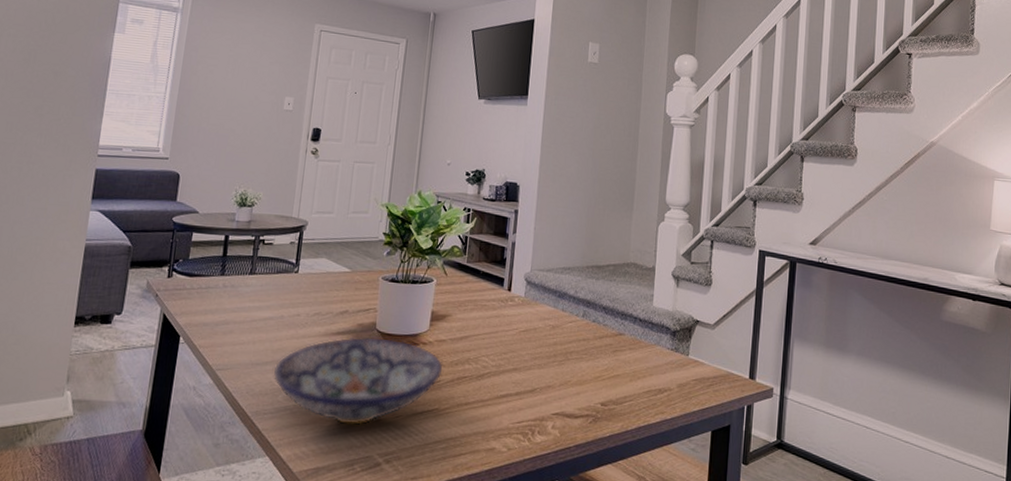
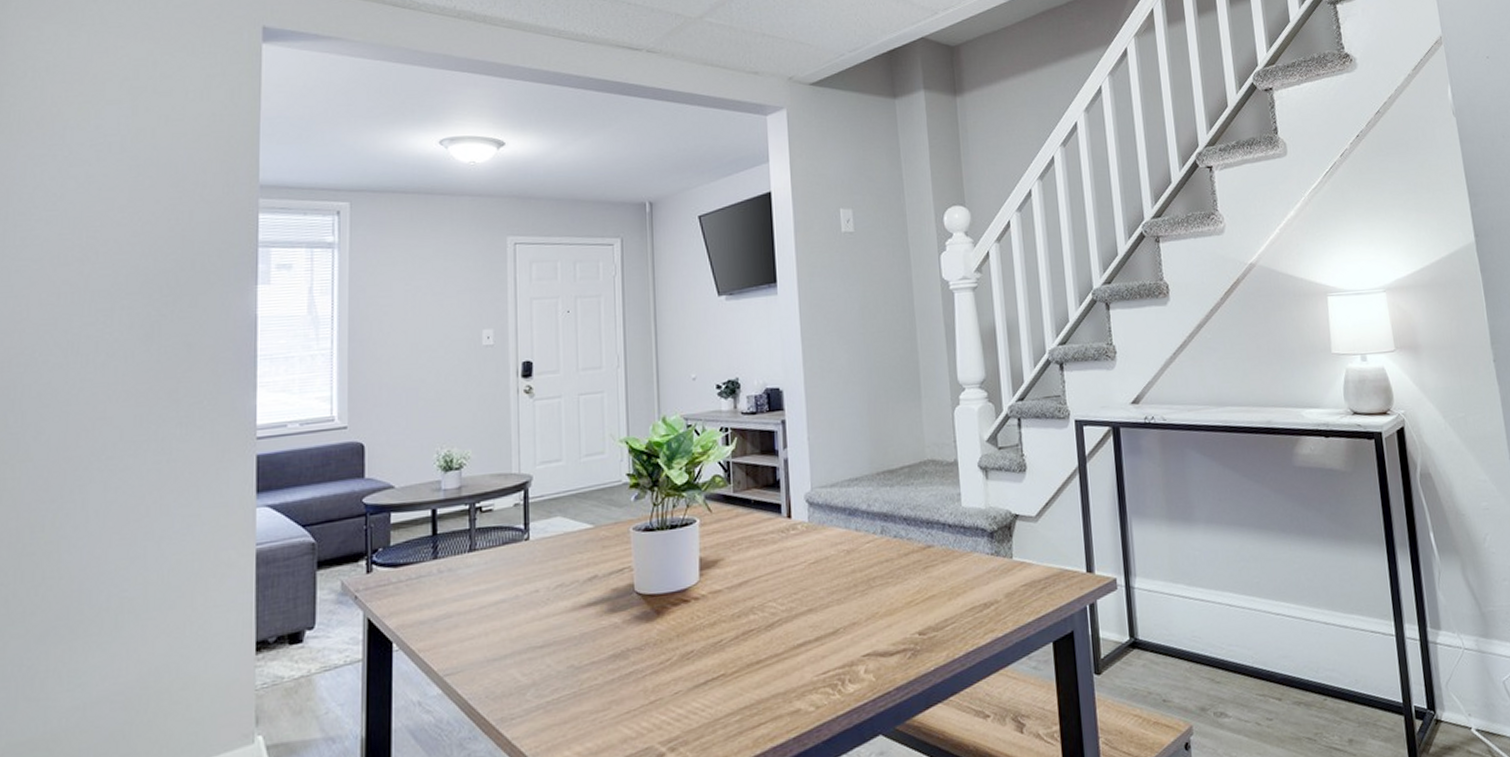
bowl: present [273,337,443,425] -> none [515,600,724,714]

